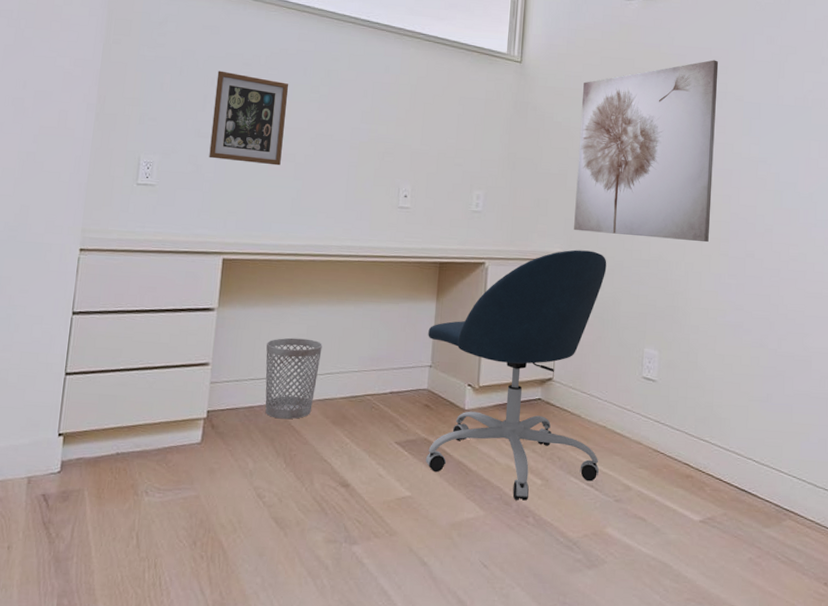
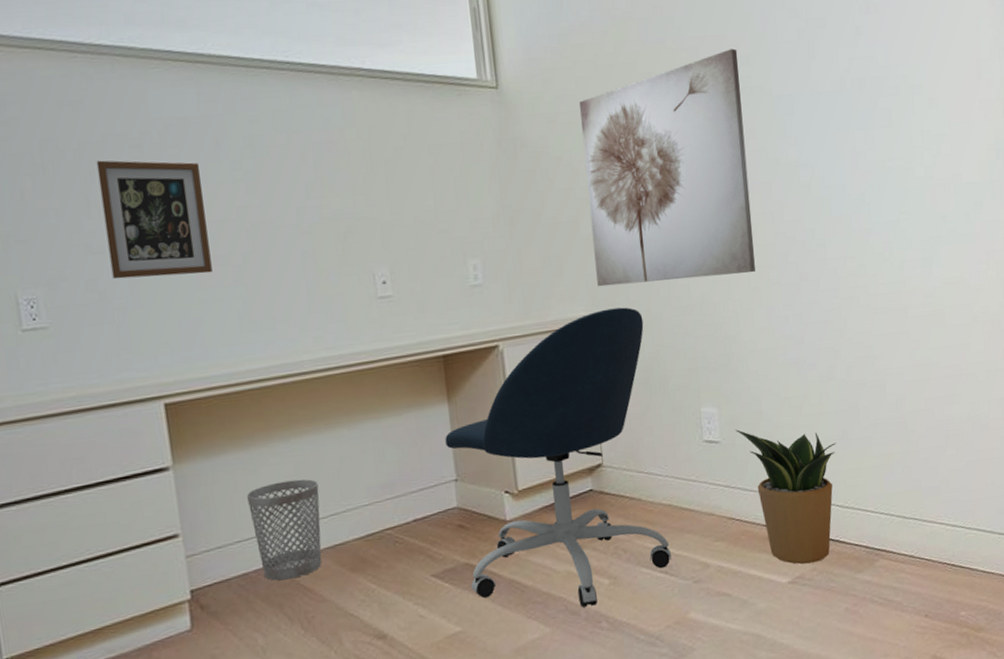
potted plant: none [672,373,761,508] -> present [735,429,837,564]

